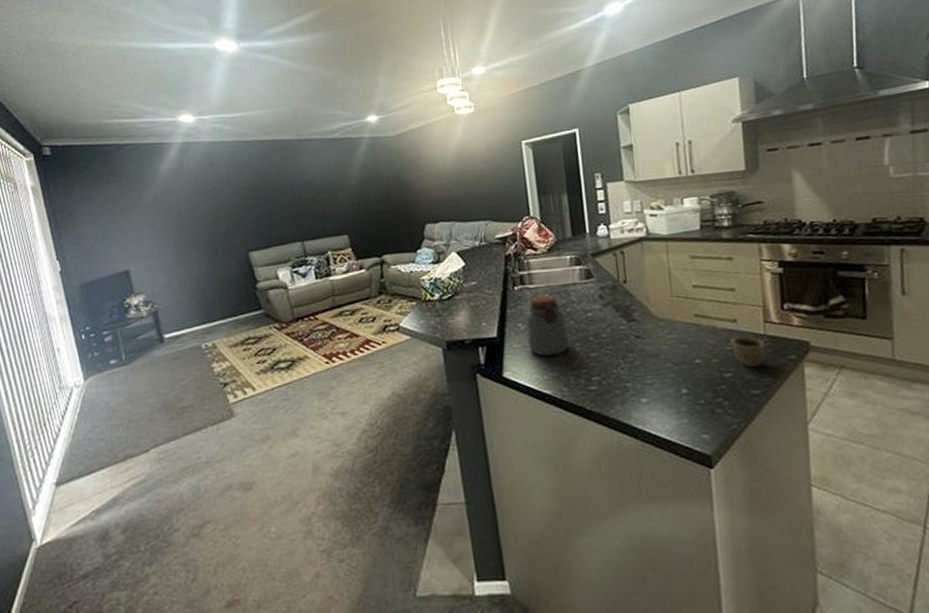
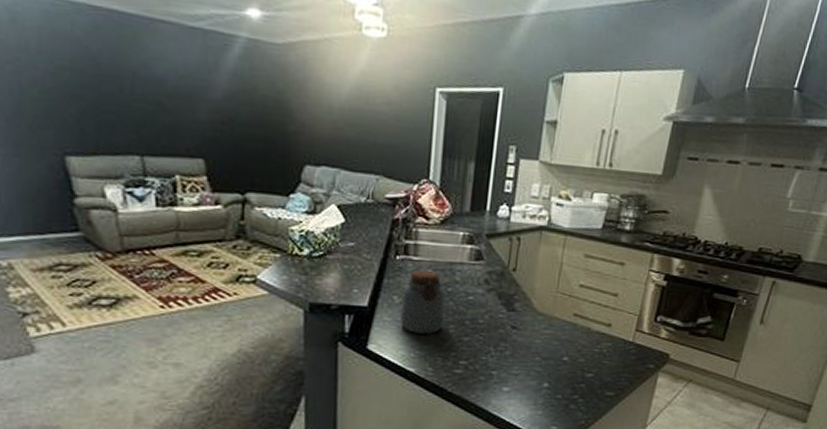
cup: present [730,336,766,368] -> none [599,341,630,372]

